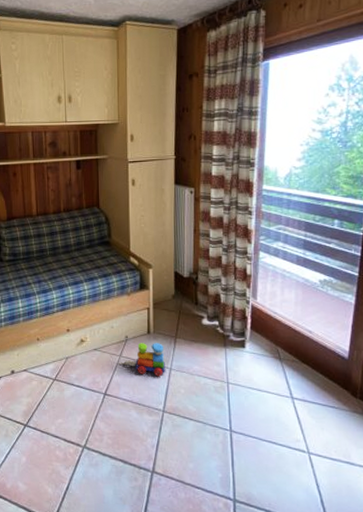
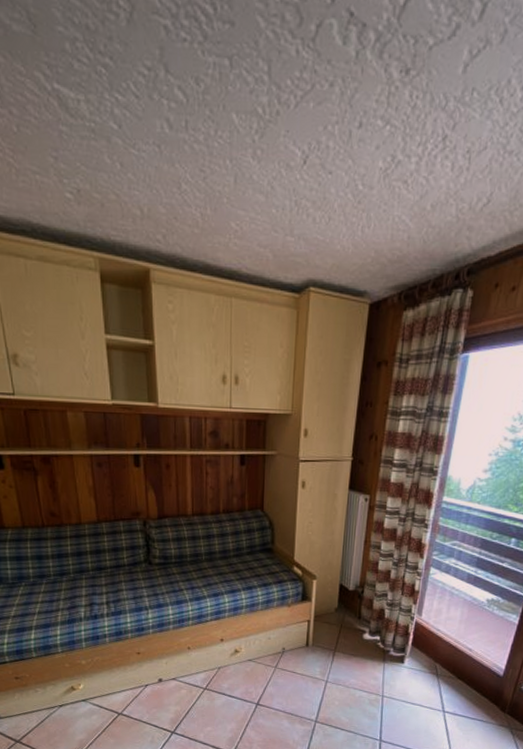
toy train: present [119,343,165,377] -> none [274,655,321,689]

